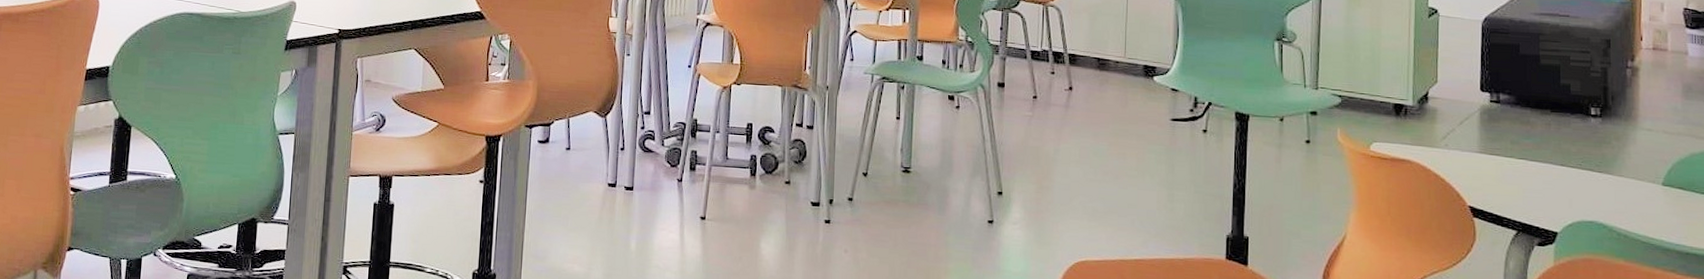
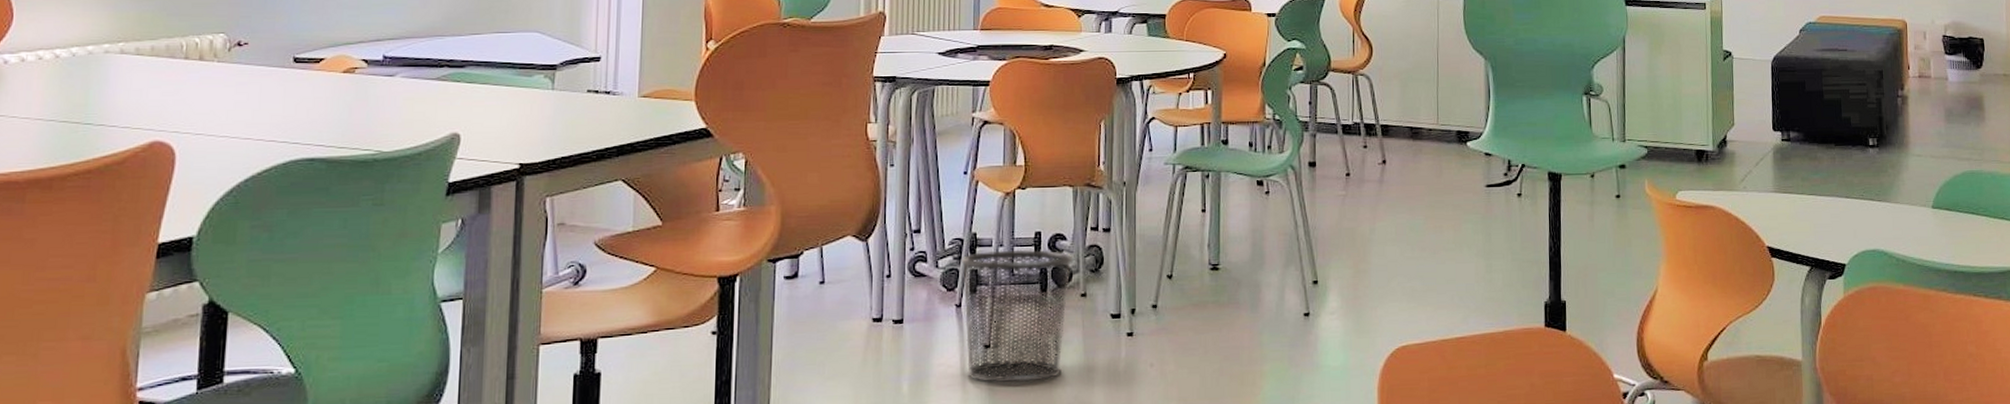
waste bin: none [684,136,779,253] -> present [962,249,1072,383]

